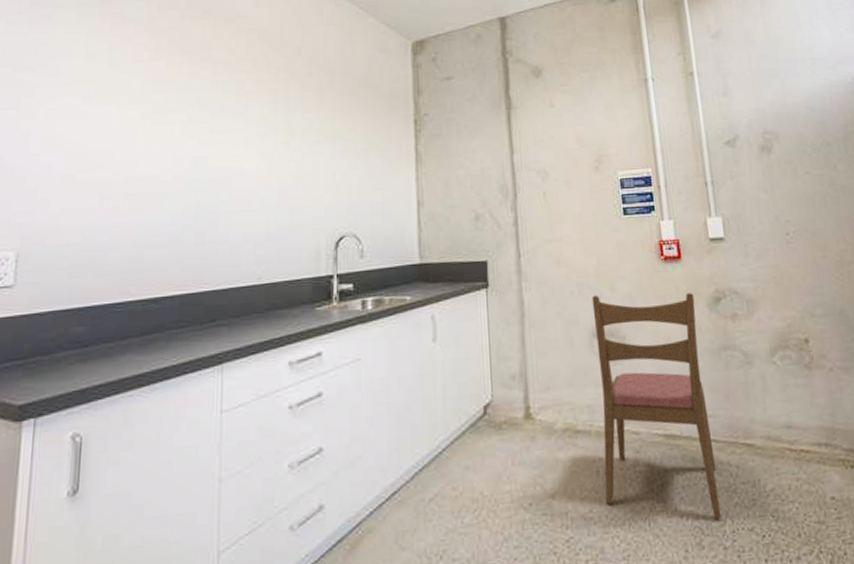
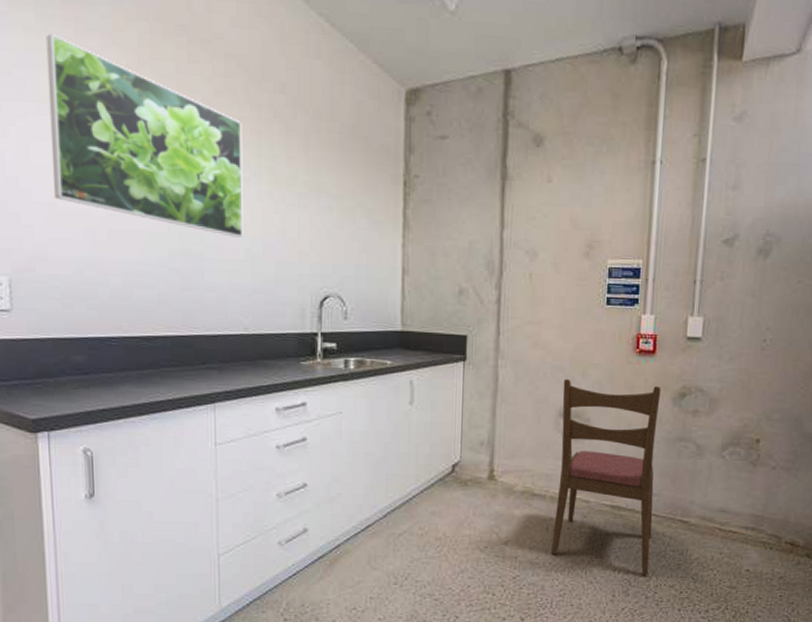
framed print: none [74,28,261,188] -> present [45,34,243,237]

